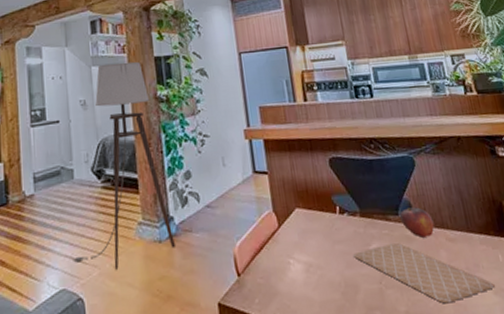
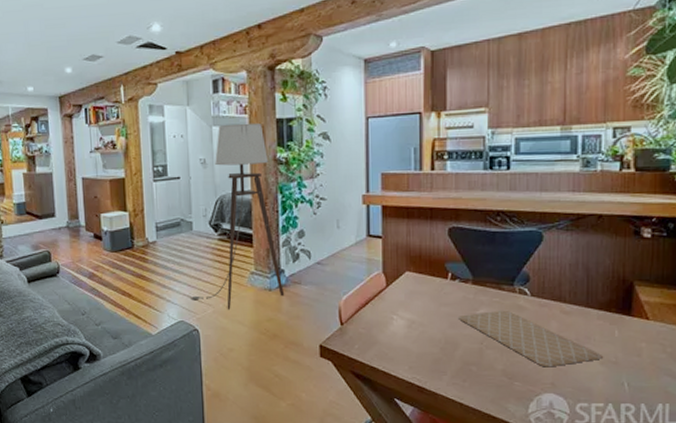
fruit: present [399,207,435,238] -> none [514,280,551,308]

